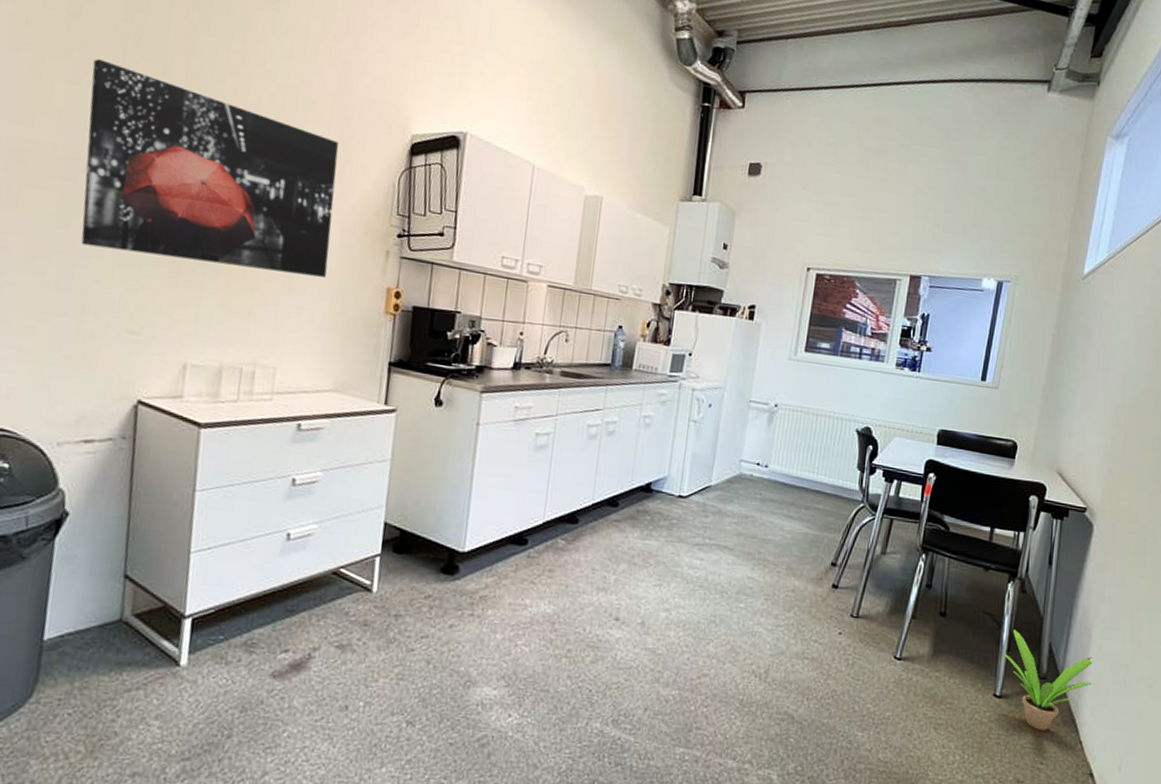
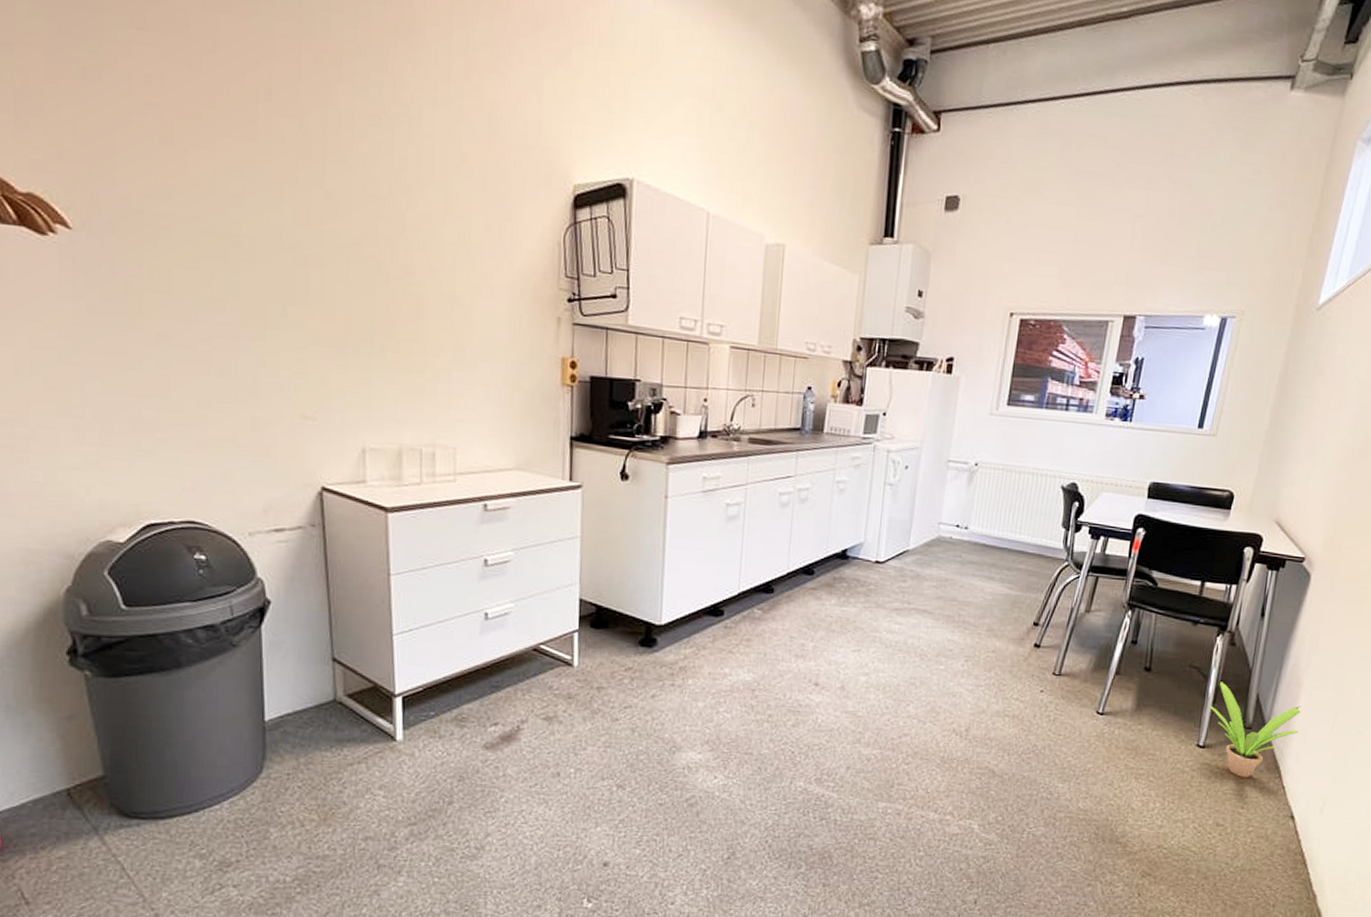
wall art: present [81,59,339,277] -> none [224,117,498,350]

